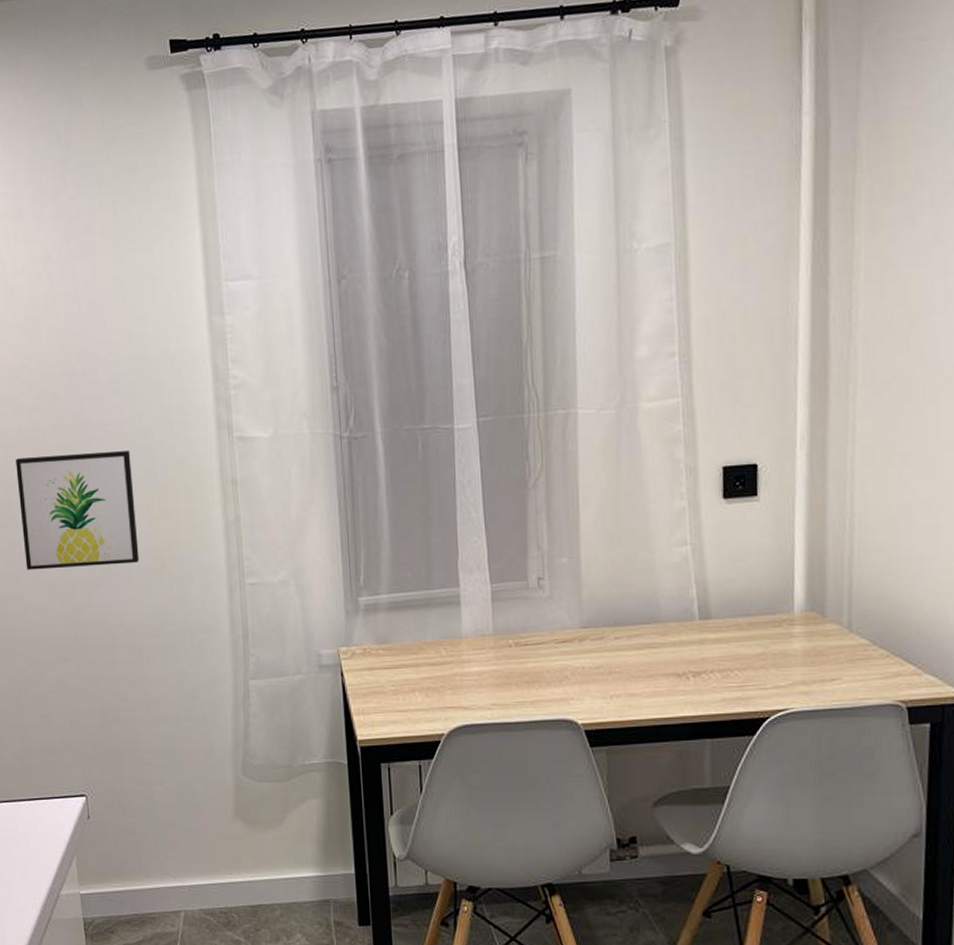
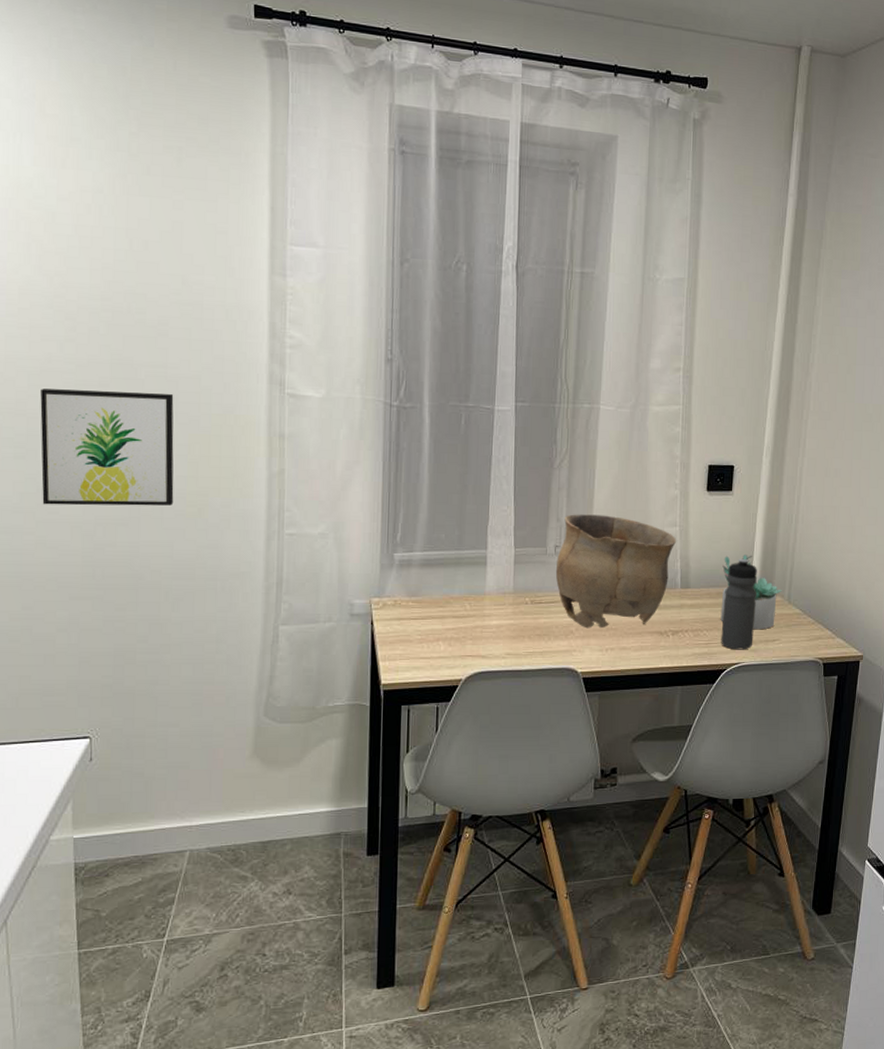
bowl: none [540,538,689,673] -> present [555,514,677,629]
succulent plant: none [752,572,840,667] -> present [720,553,783,630]
water bottle: none [758,578,804,693] -> present [721,558,757,650]

